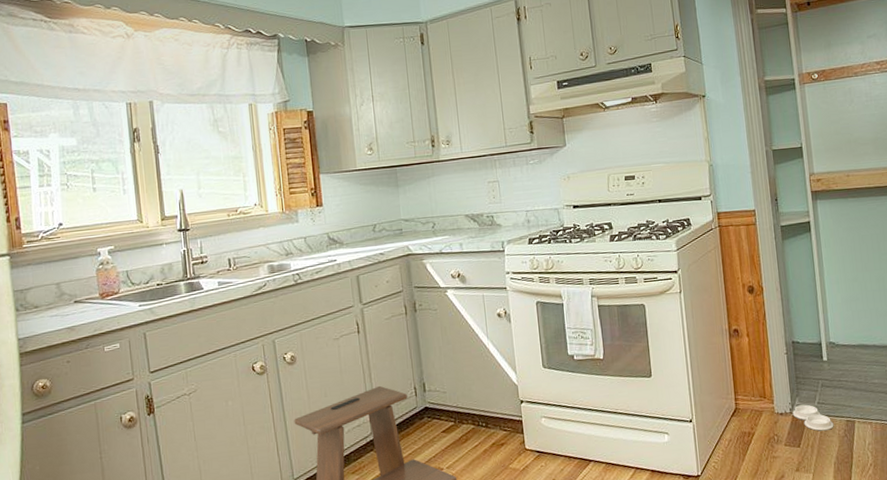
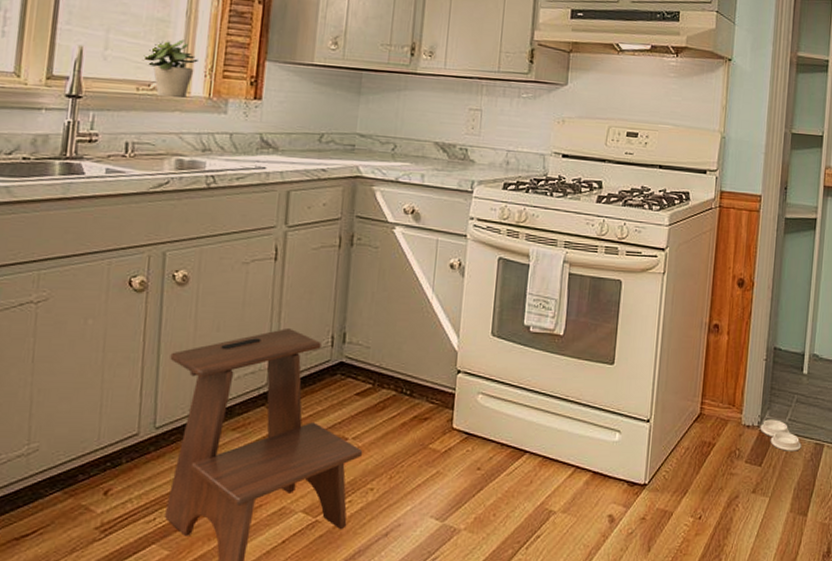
potted plant: none [227,169,269,219] -> present [141,39,199,98]

